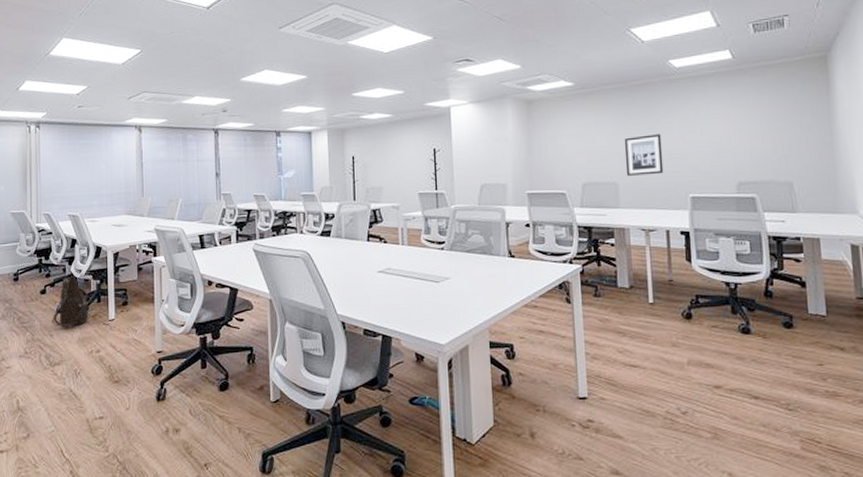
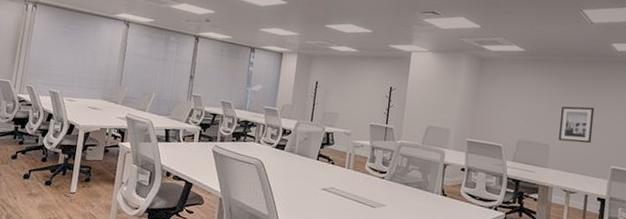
shoulder bag: present [52,276,90,328] -> none [17,146,55,194]

